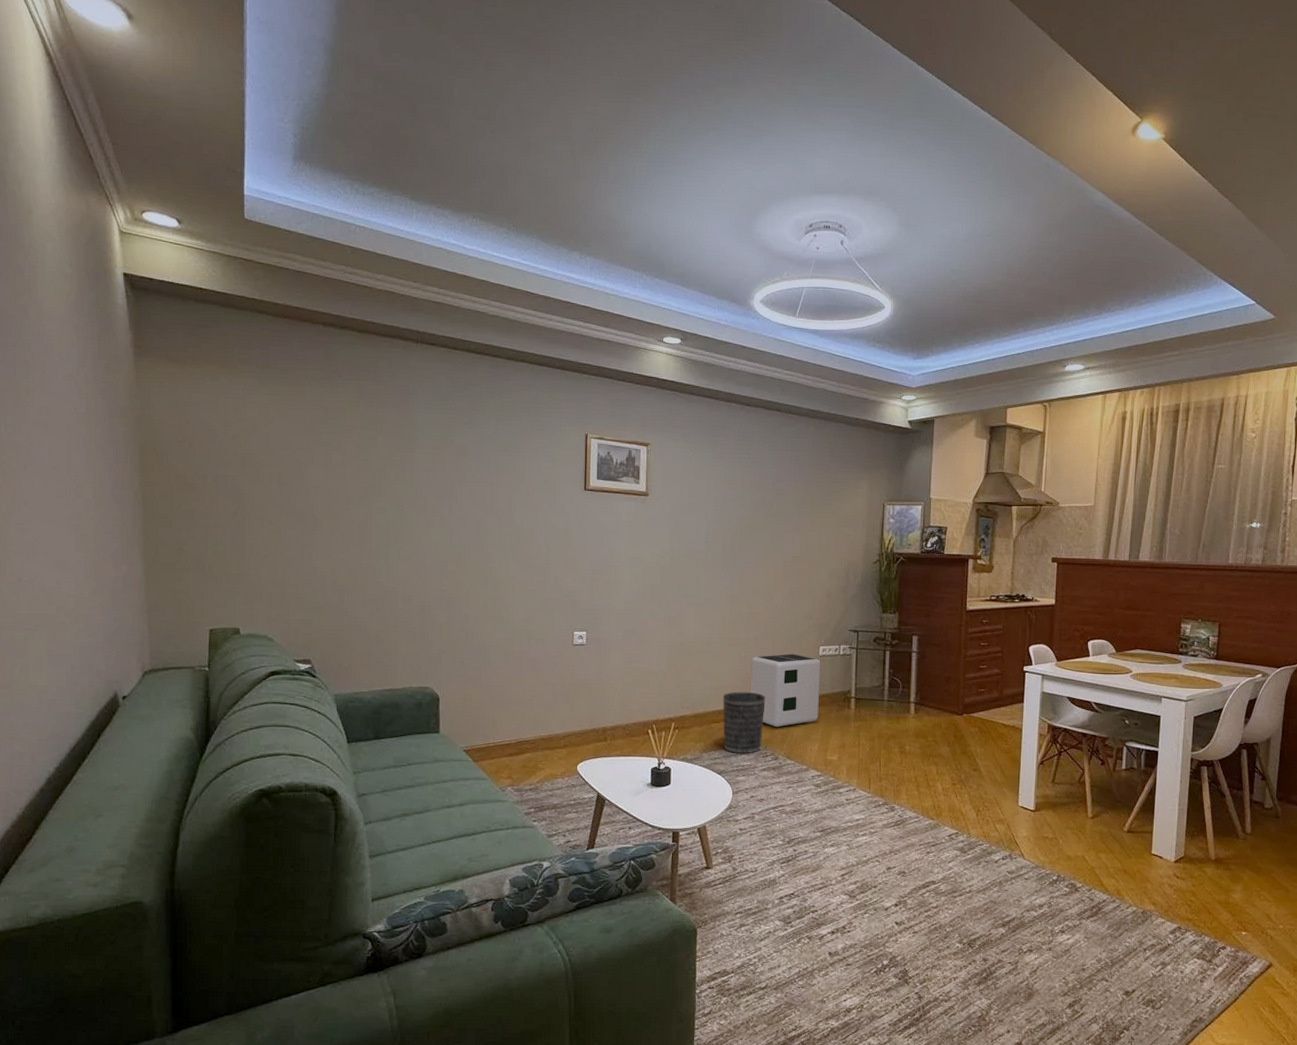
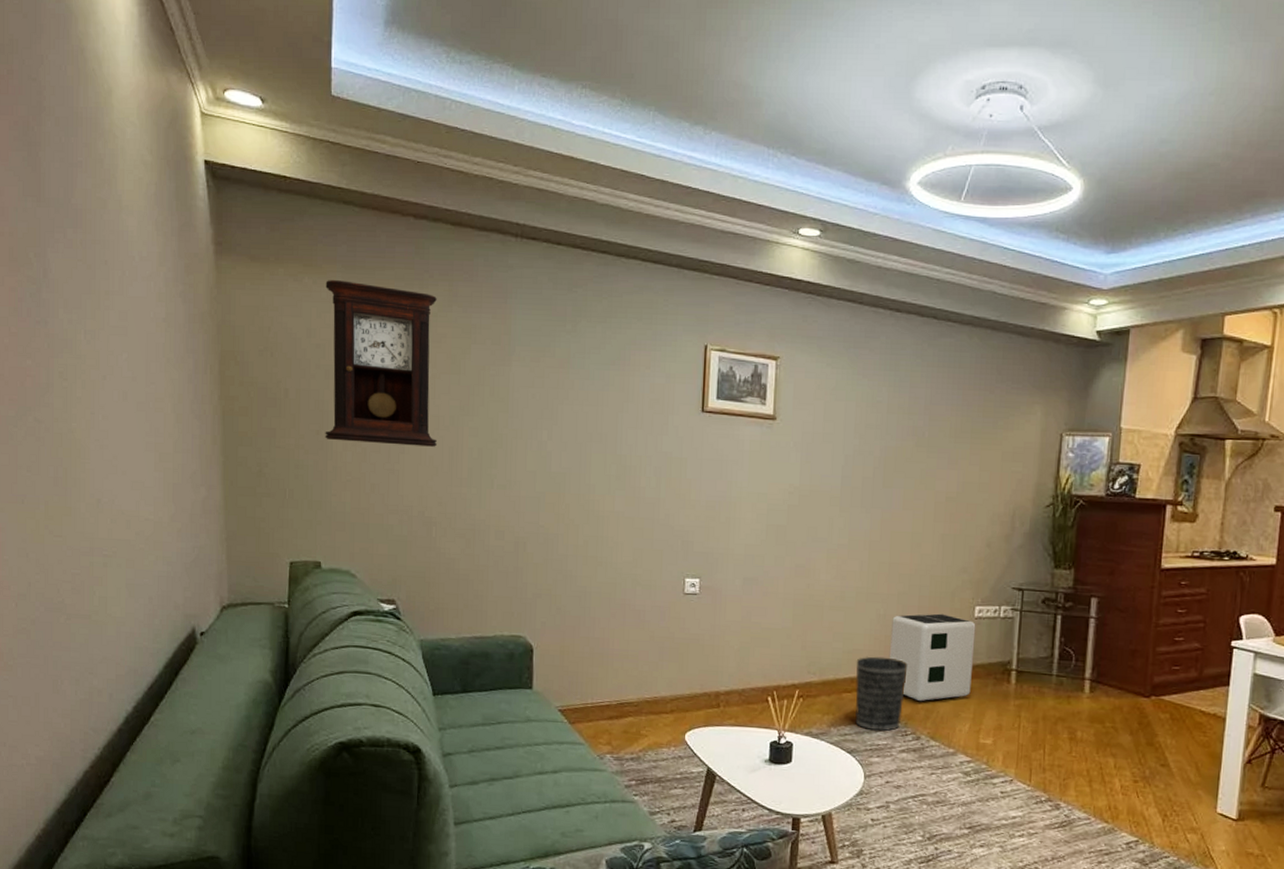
pendulum clock: none [241,379,347,524] -> present [325,280,437,447]

